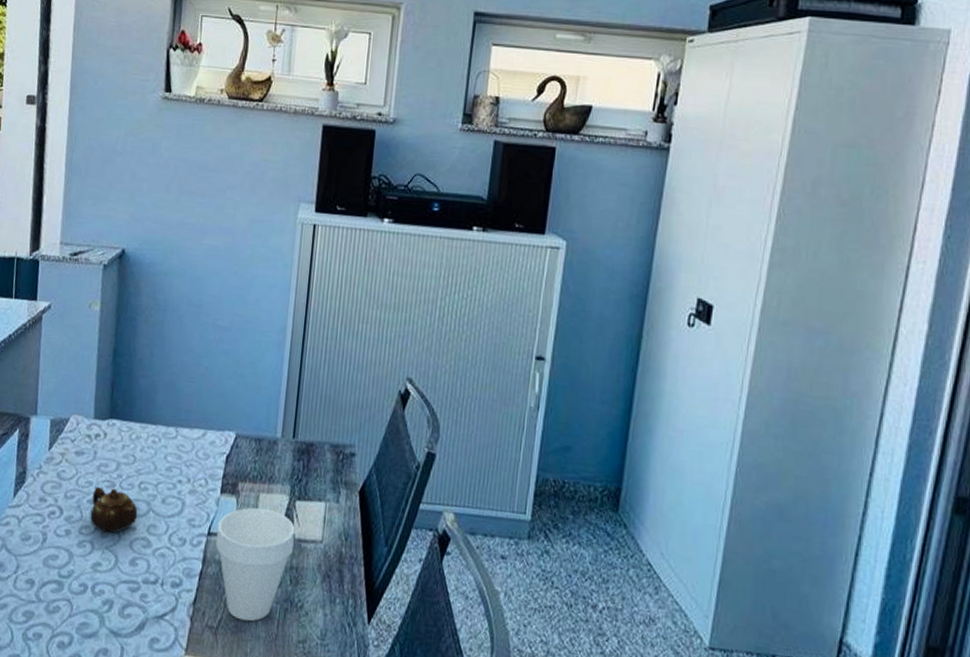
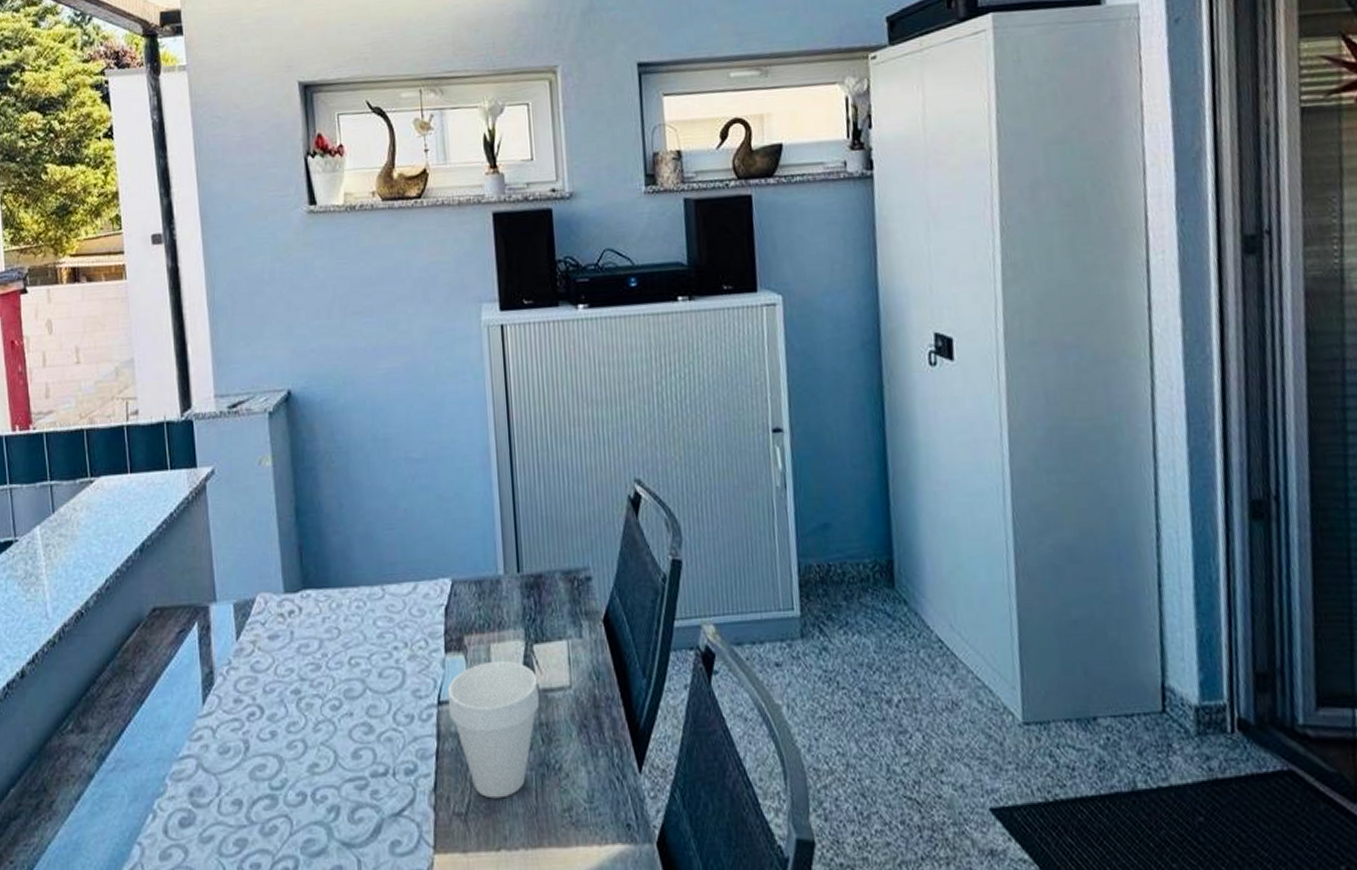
teapot: present [90,487,138,533] -> none [296,671,353,726]

